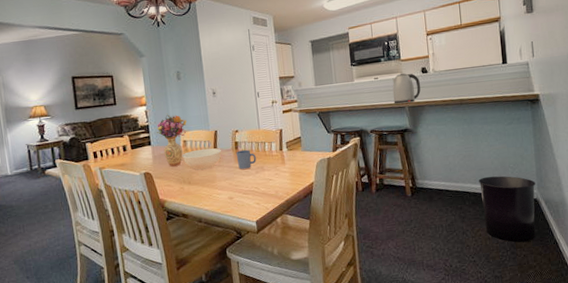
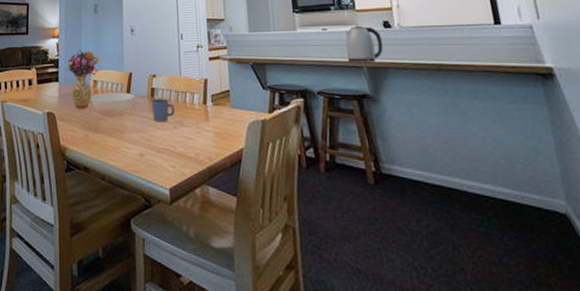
waste bin: present [478,176,536,242] -> none [471,171,572,278]

